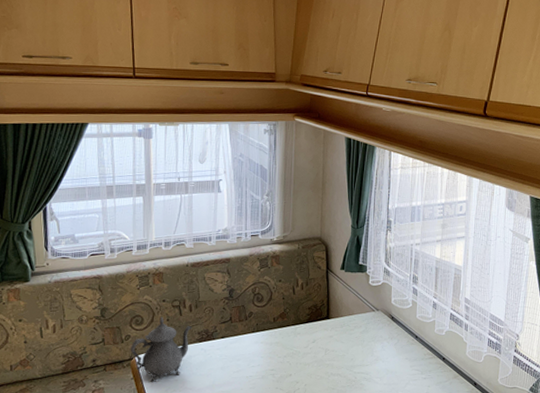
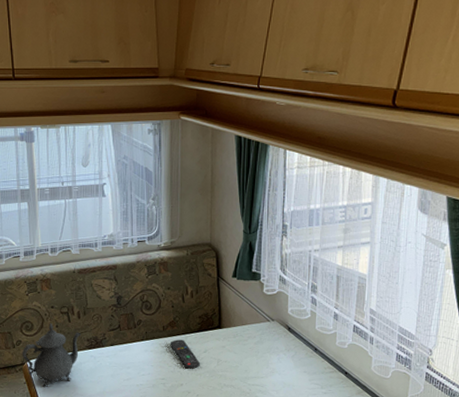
remote control: none [281,331,309,360] -> present [171,340,200,370]

